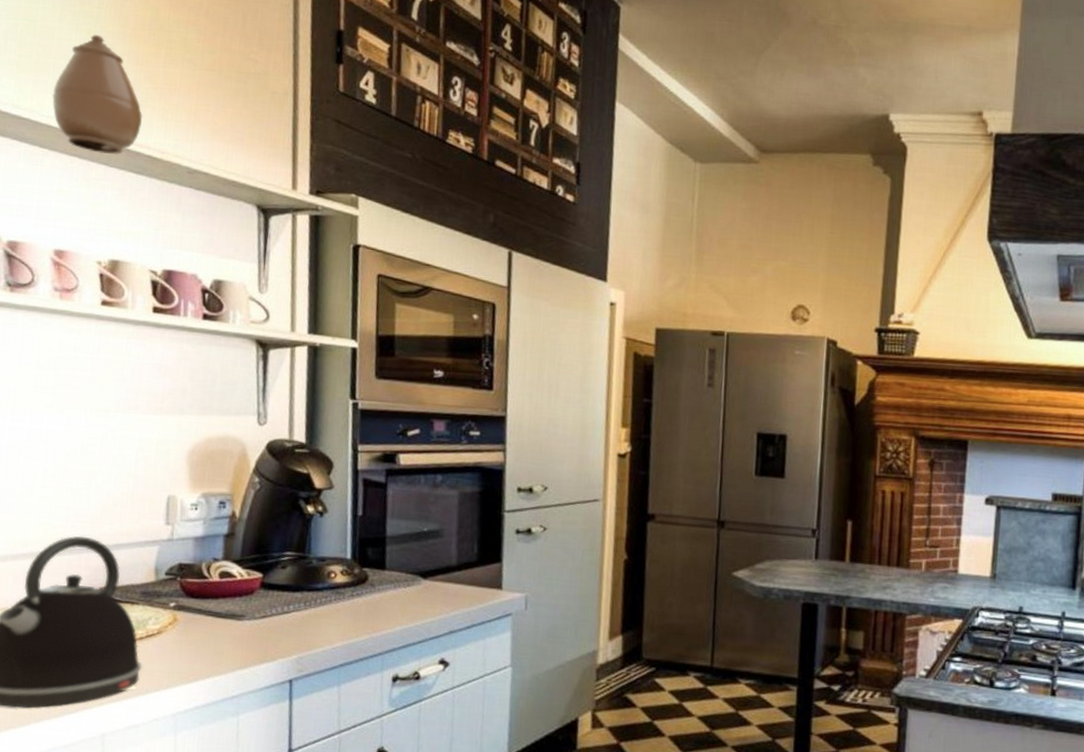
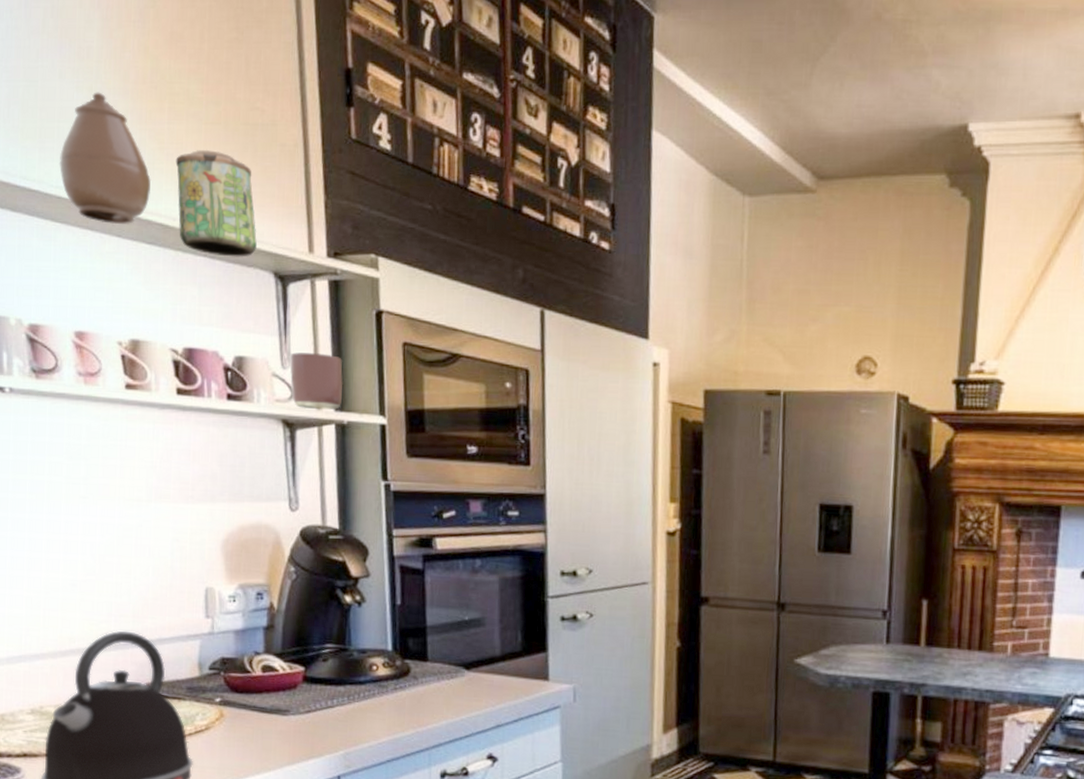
canister: none [166,92,243,190] -> present [175,149,257,257]
mug: none [266,279,318,333] -> present [289,352,344,411]

